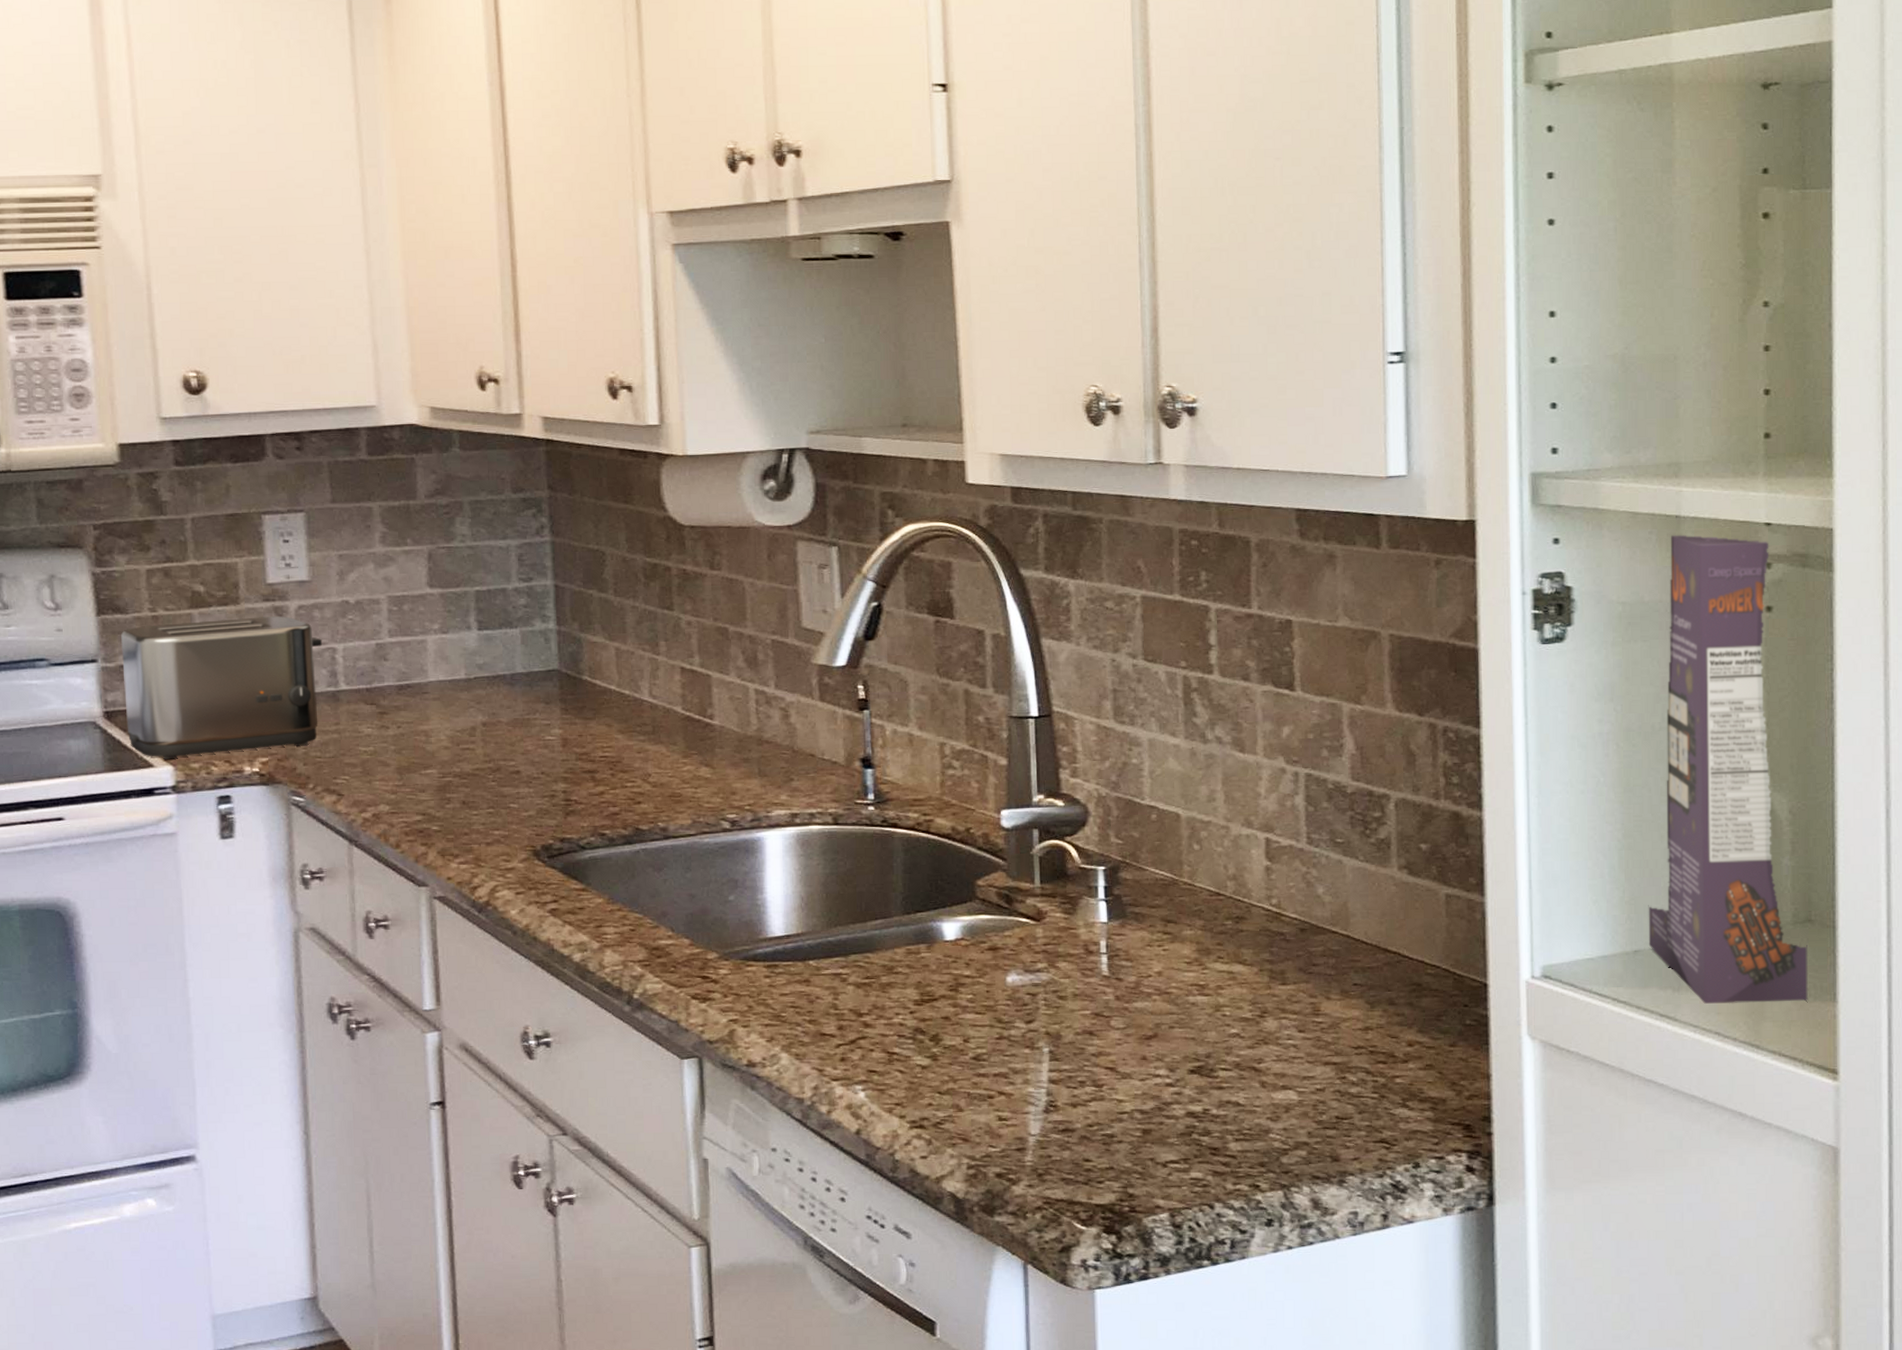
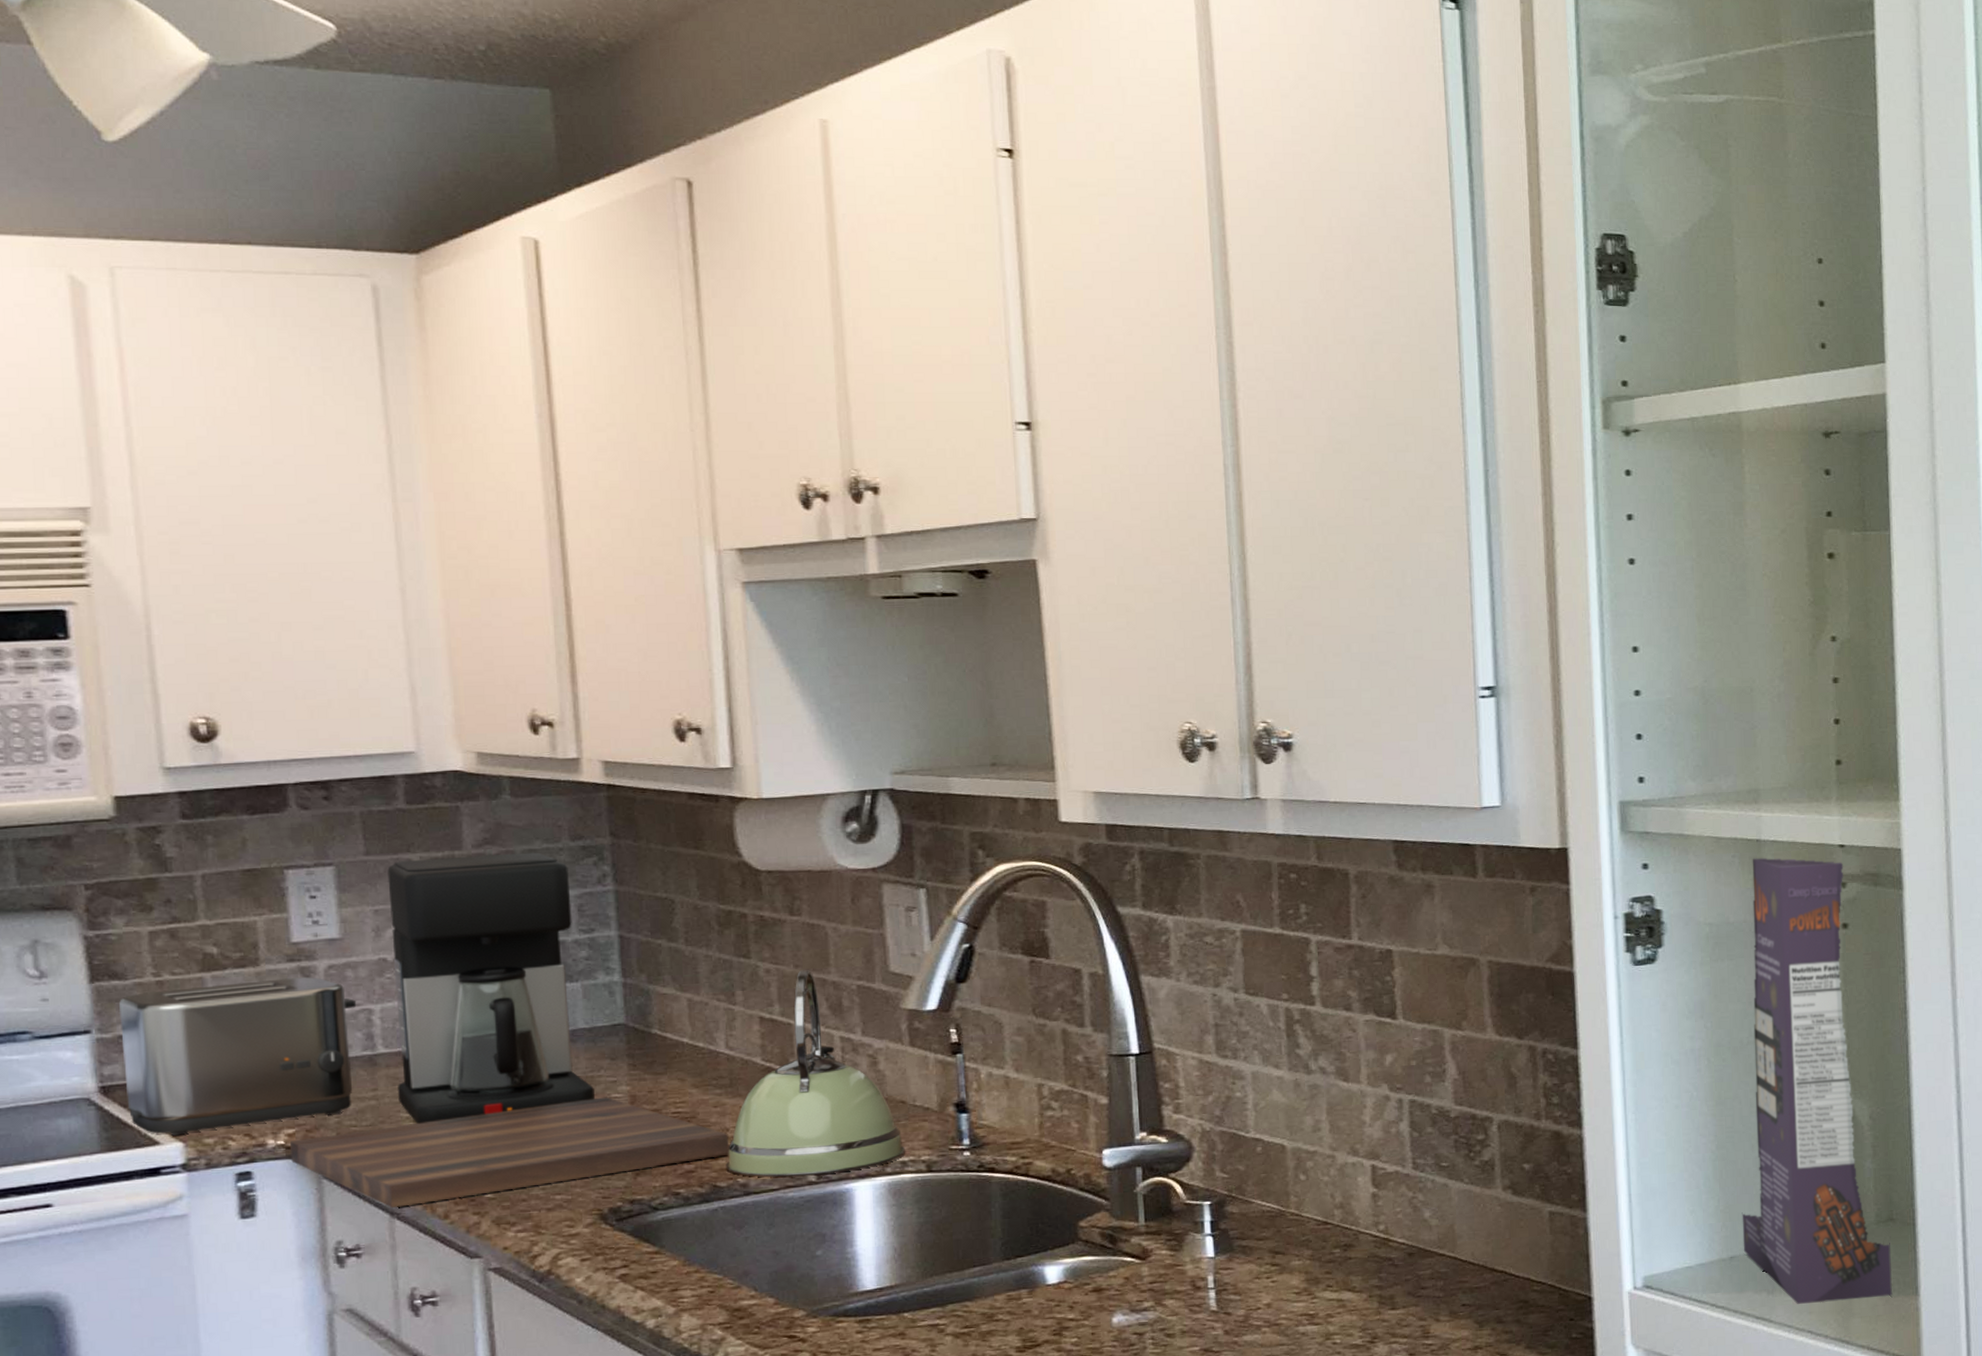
cutting board: none [264,739,651,835] -> present [290,1097,729,1208]
coffee maker: none [351,503,530,758] -> present [387,852,595,1125]
kettle: none [648,622,813,824] -> present [726,969,905,1178]

